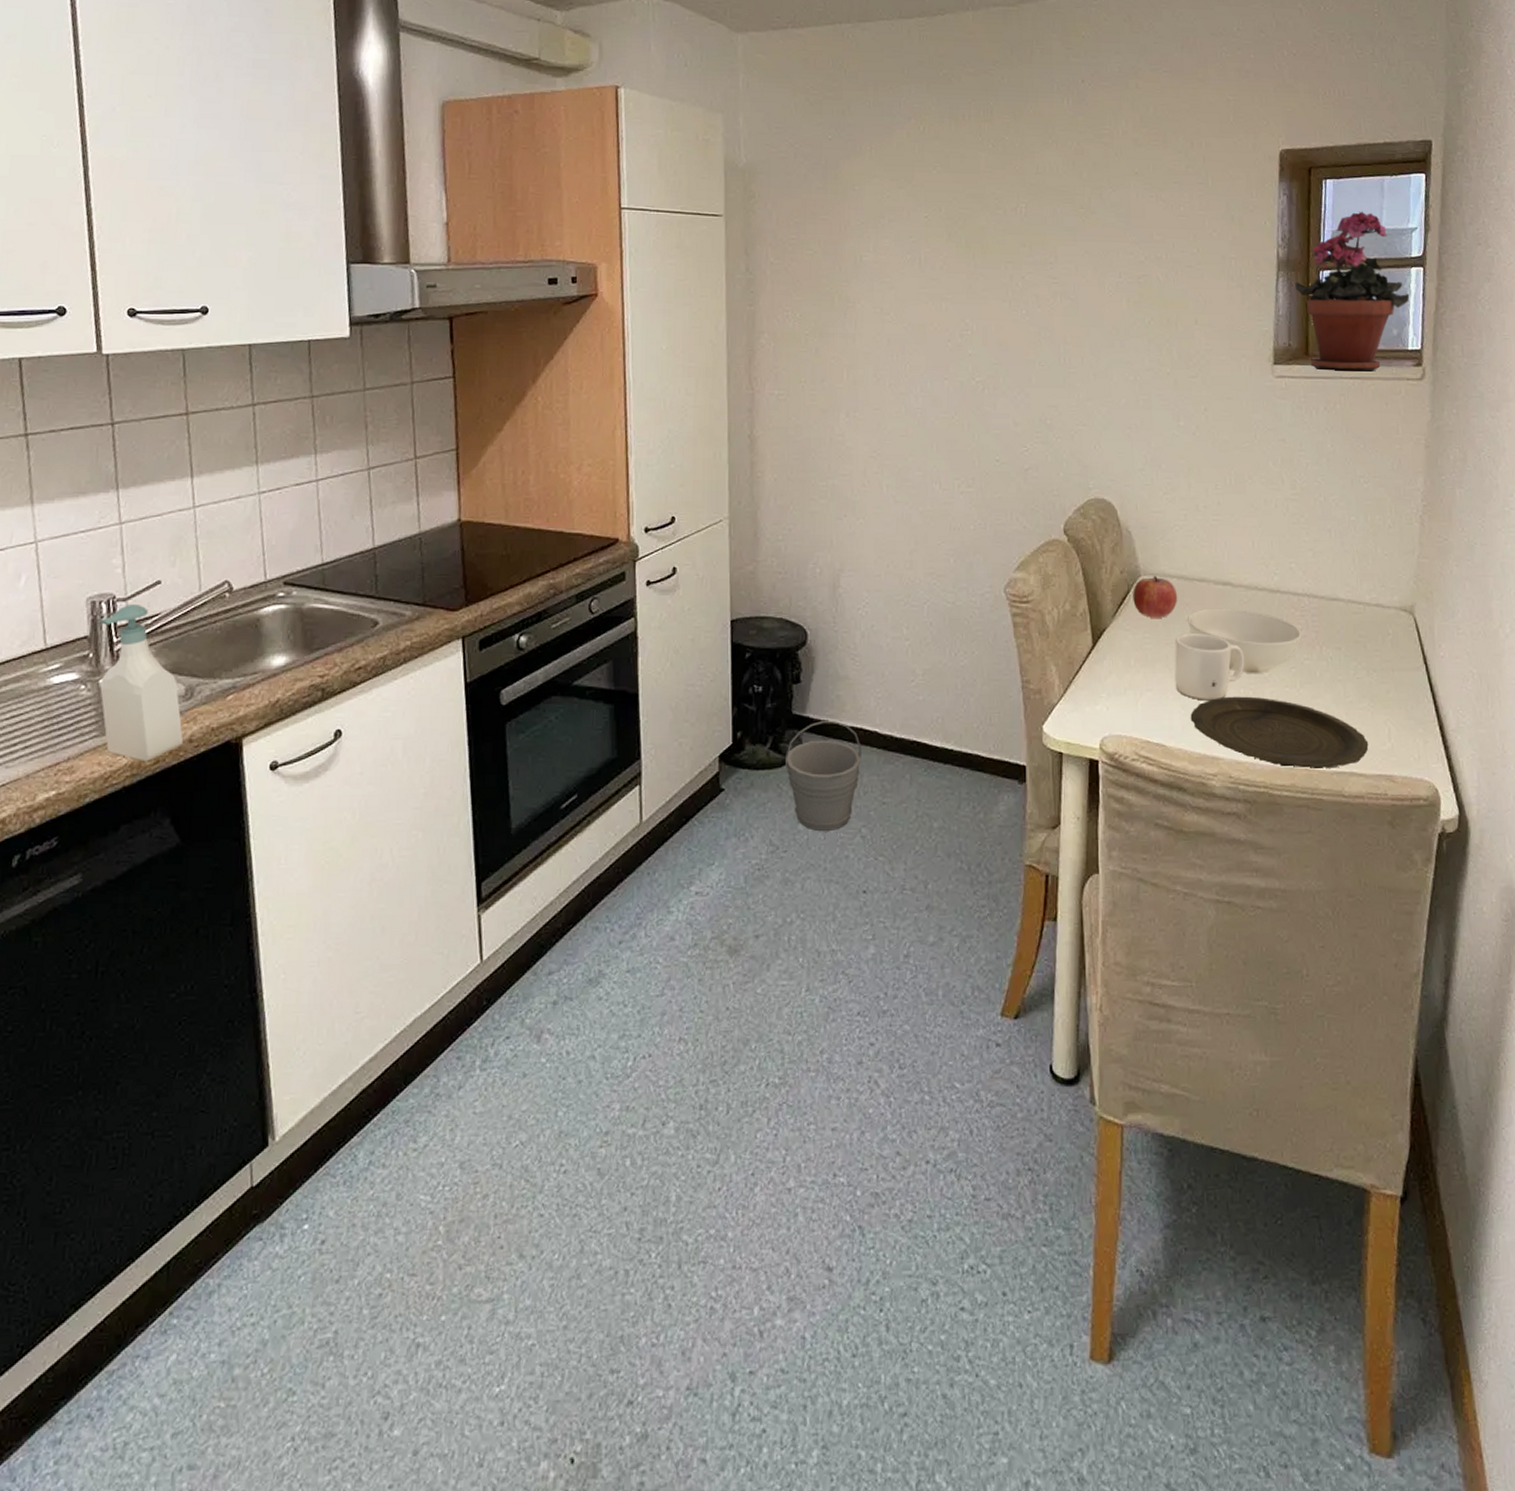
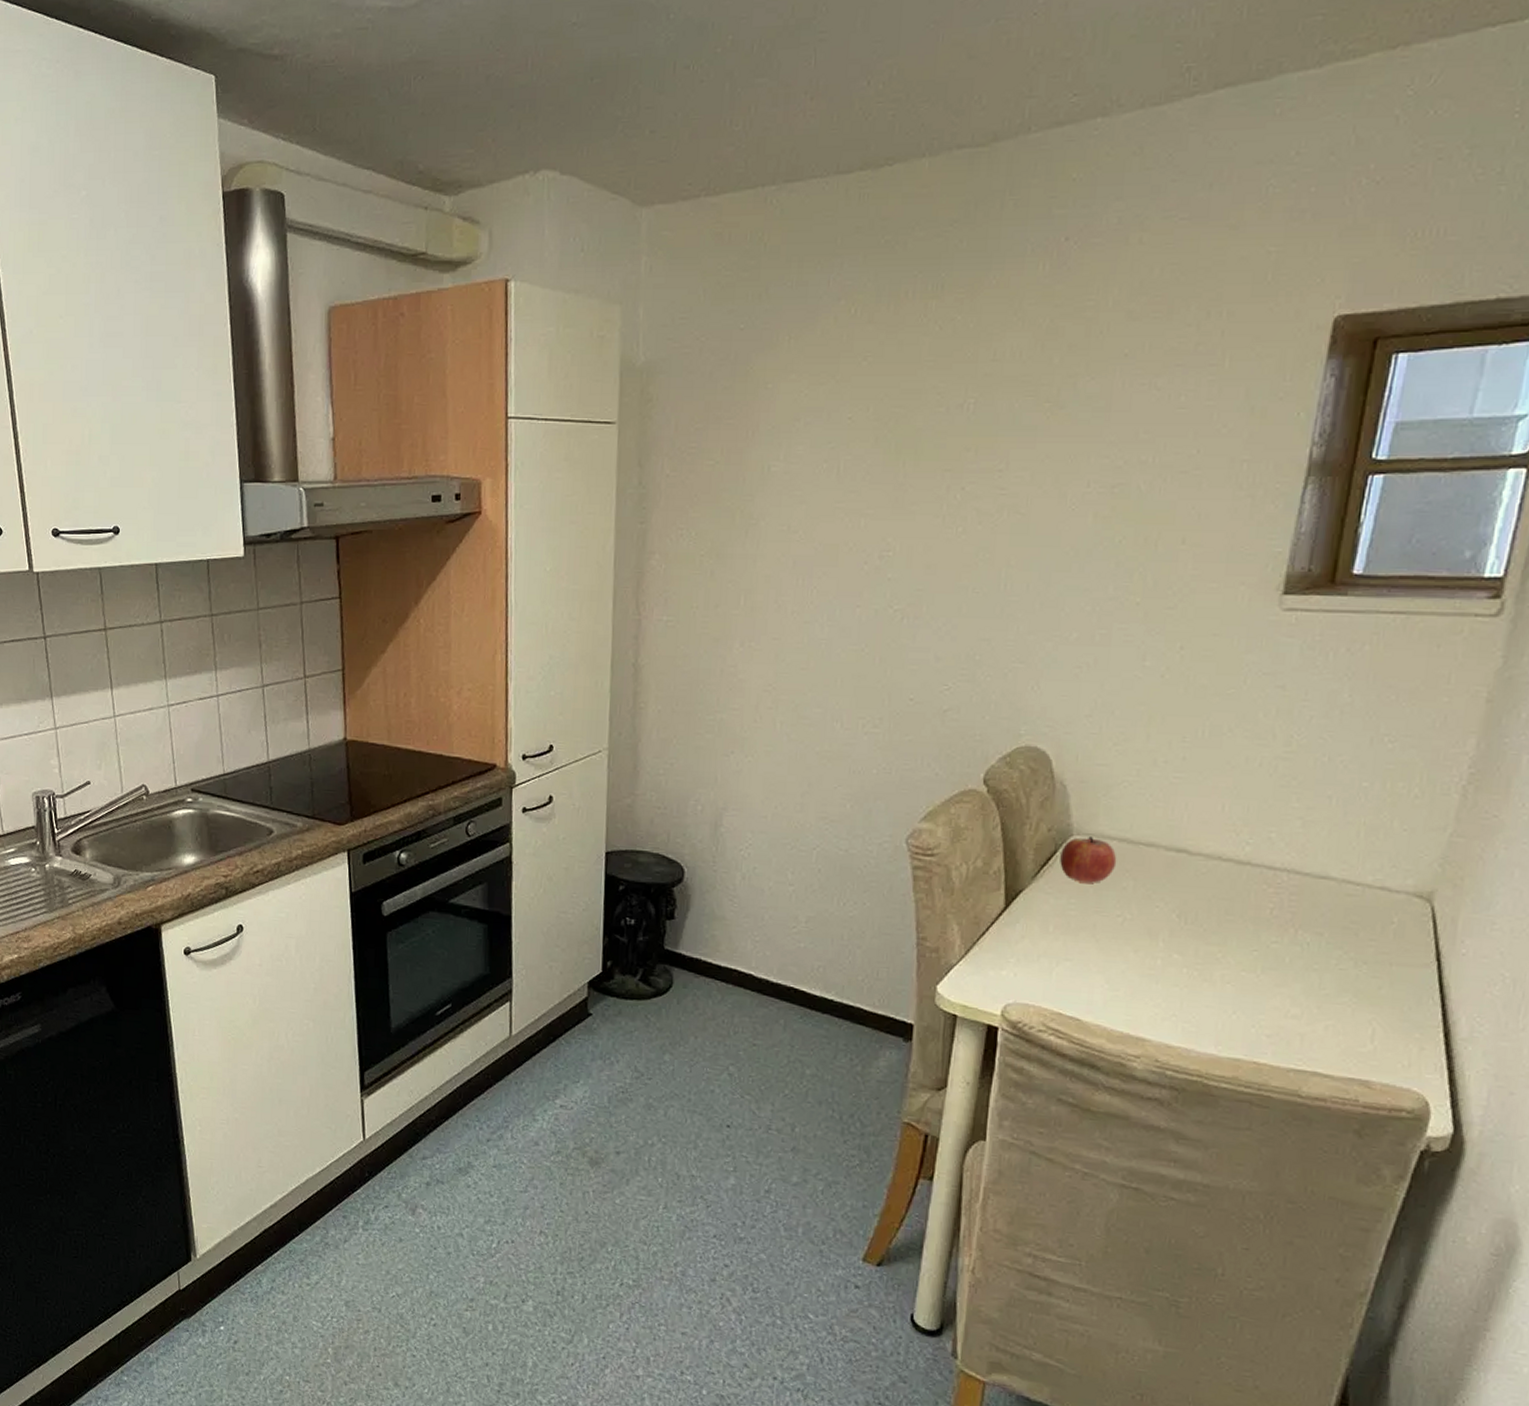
soap bottle: present [100,603,184,762] -> none [43,800,114,938]
bucket: present [785,720,861,831] -> none [654,958,735,1065]
mug: present [1174,632,1245,701] -> none [1100,902,1193,978]
bowl: present [1188,608,1302,673] -> none [1125,877,1273,953]
plate: present [1190,696,1369,768] -> none [1115,974,1343,1065]
potted plant: present [1295,211,1410,372] -> none [1329,395,1499,606]

